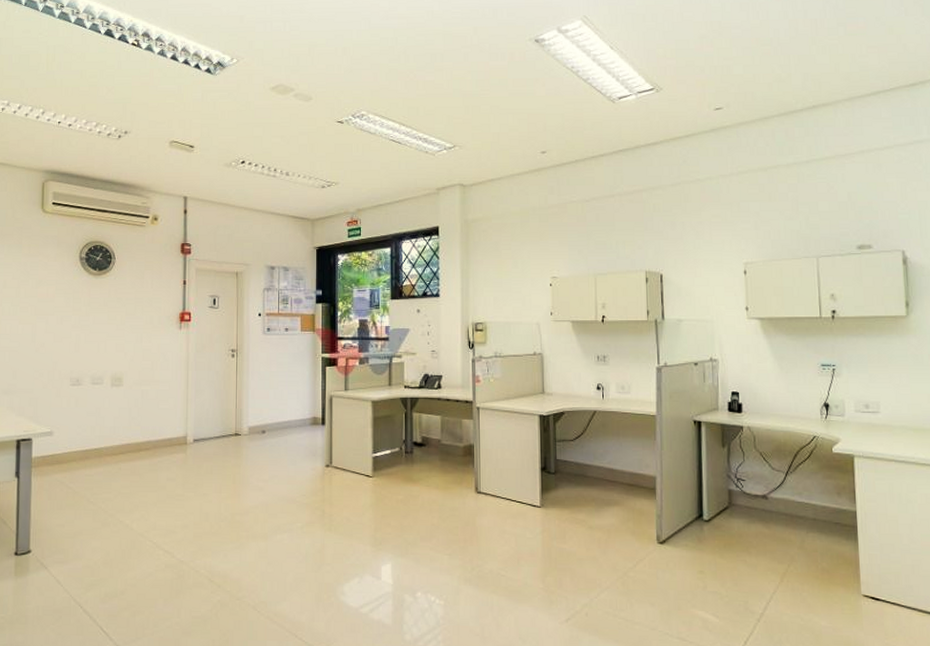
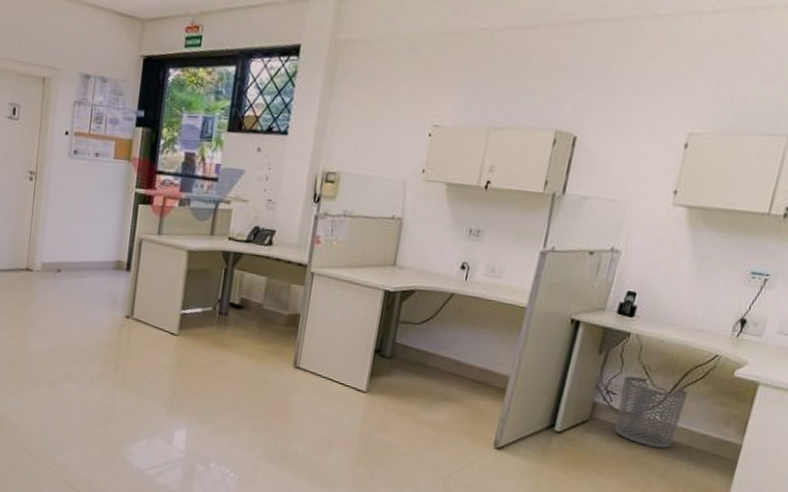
waste bin: none [747,463,802,523] -> present [615,376,688,449]

